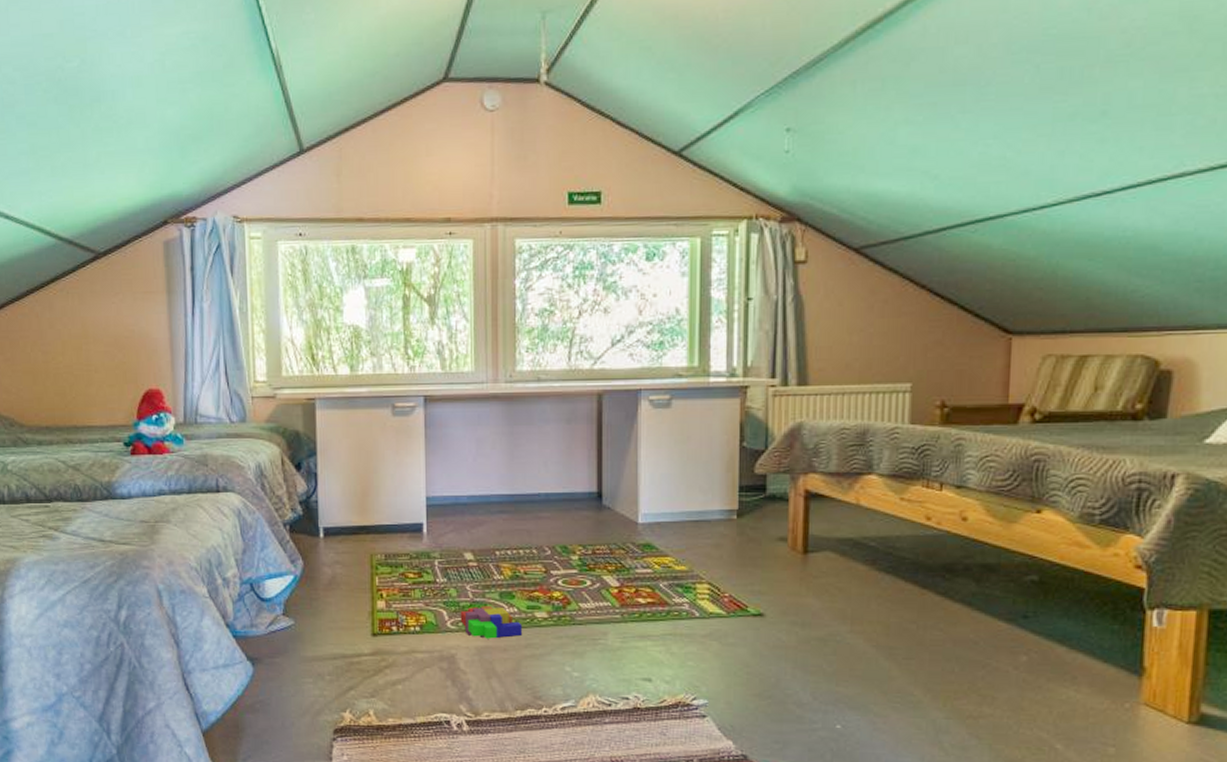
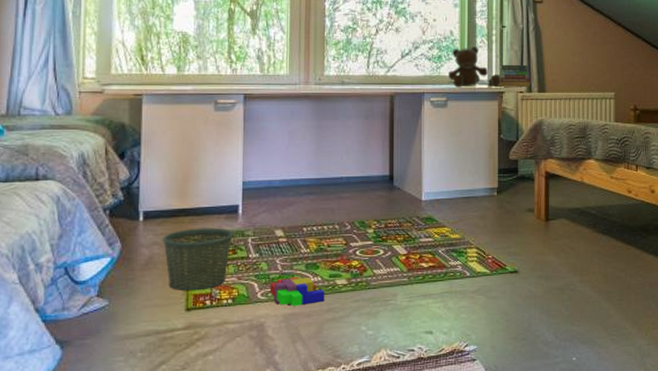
basket: none [343,547,418,615] -> present [161,227,233,291]
teddy bear: none [672,328,744,382] -> present [447,47,501,88]
books: none [741,348,787,381] -> present [498,64,531,88]

